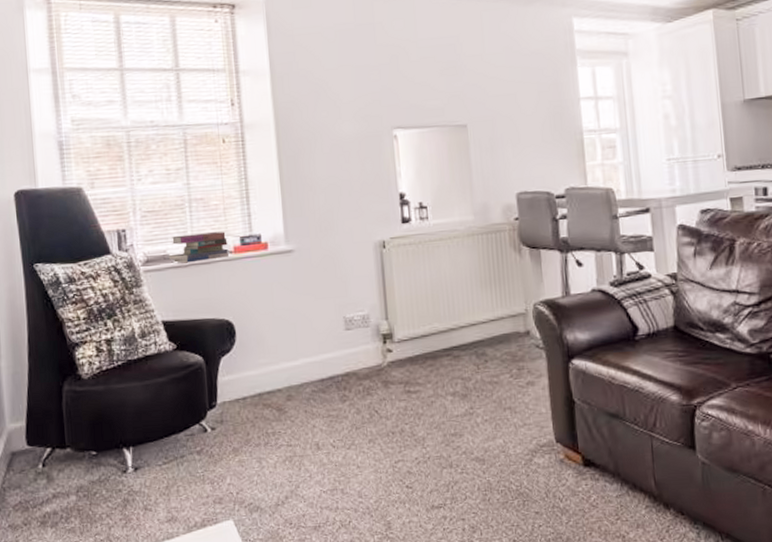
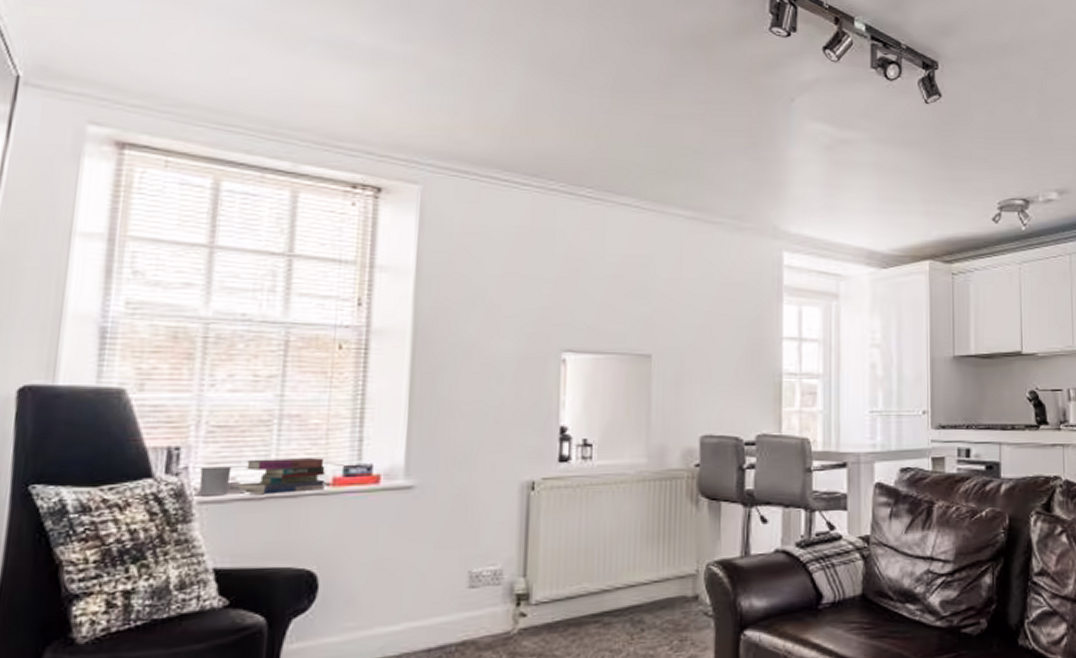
candle holder: none [141,242,163,267] -> present [199,466,232,496]

